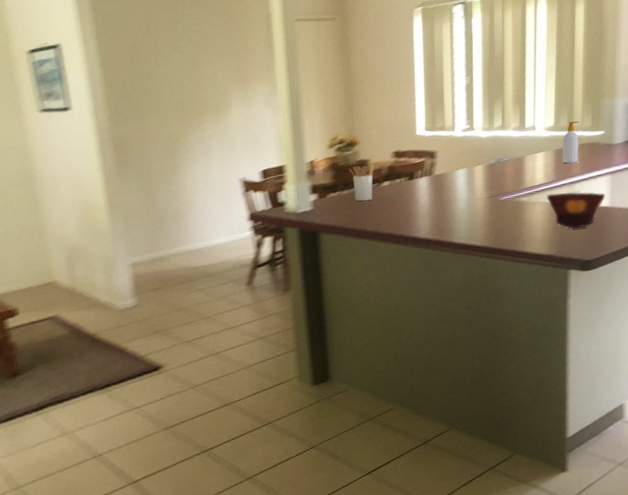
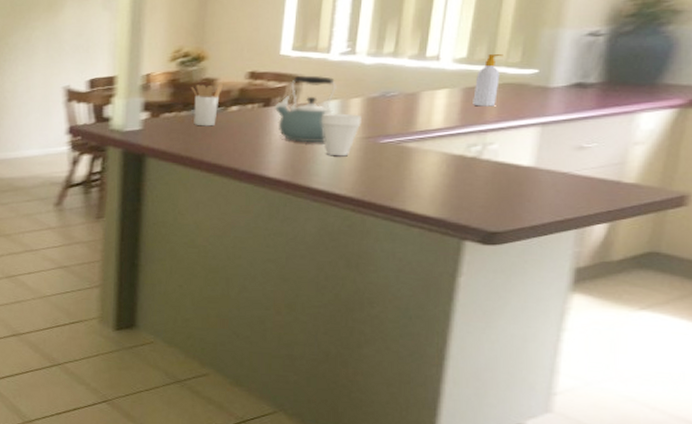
kettle: none [417,150,463,207] -> present [274,76,336,143]
cup: none [454,179,485,215] -> present [321,113,362,157]
bowl: present [546,191,606,229] -> none [444,142,530,191]

